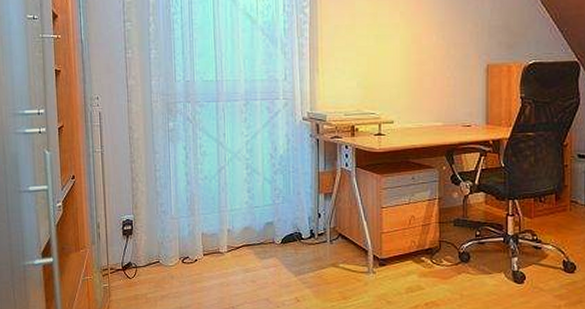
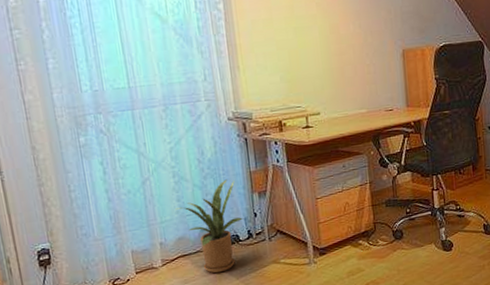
house plant: none [245,177,307,268] -> present [175,179,243,274]

